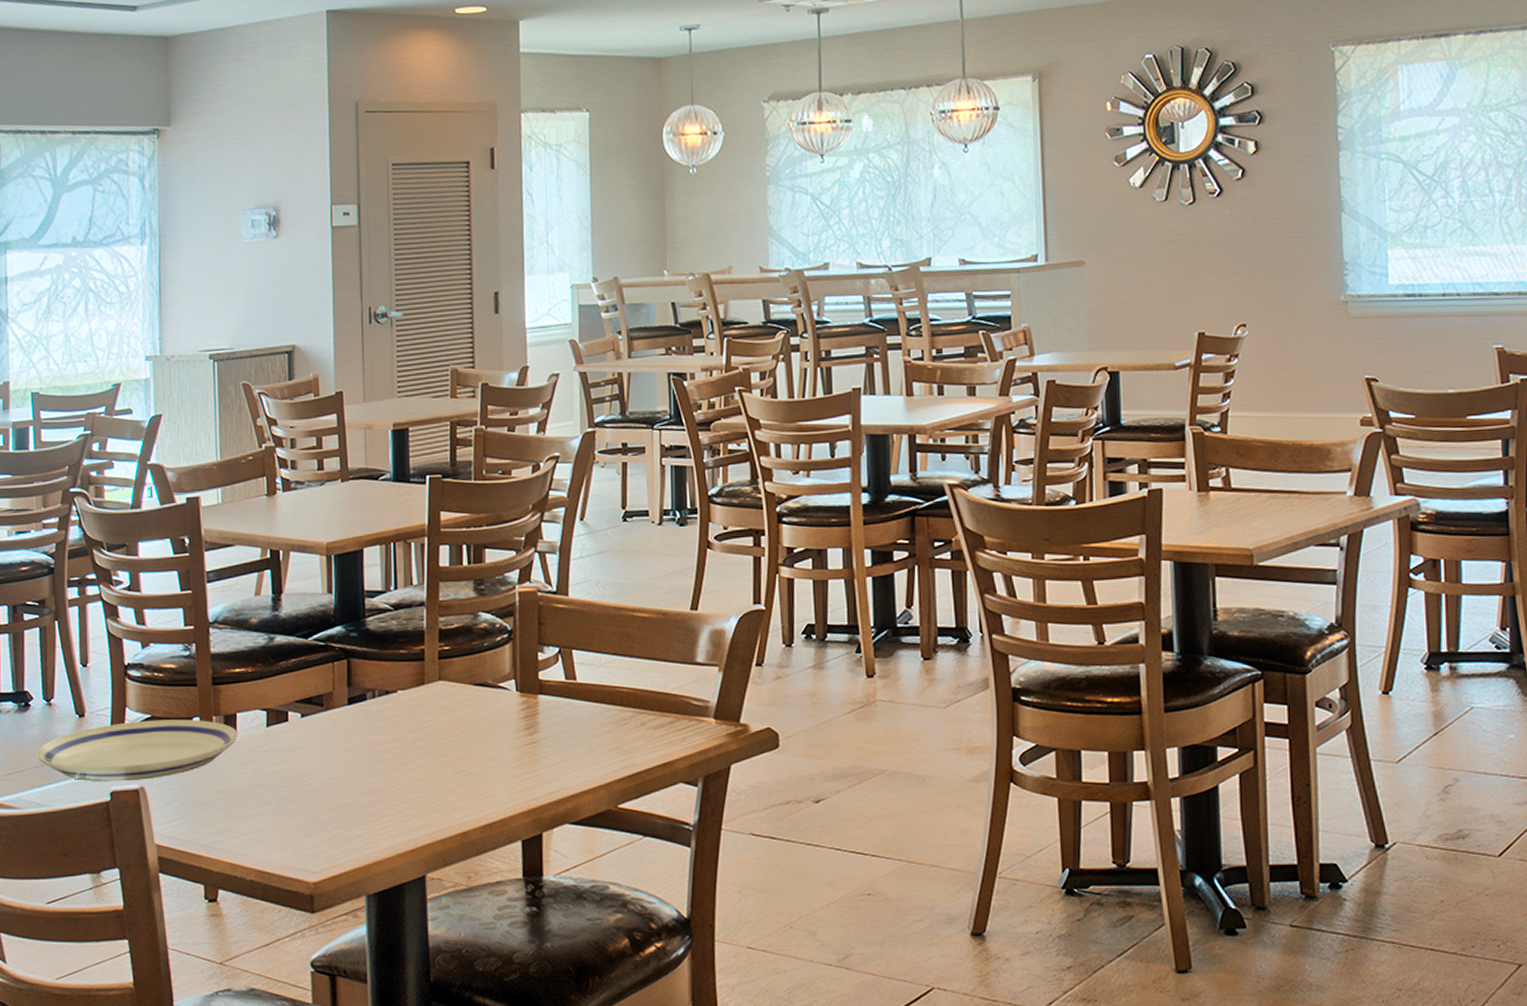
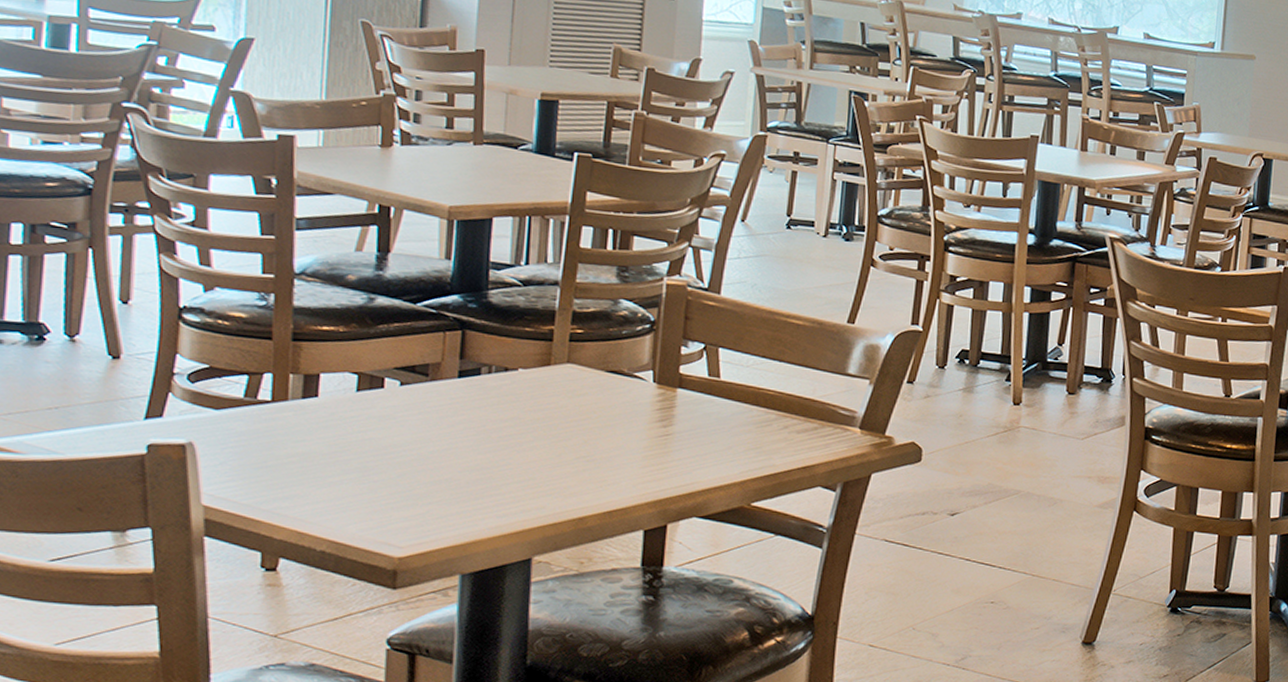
plate: present [37,719,238,782] -> none [50,370,320,435]

